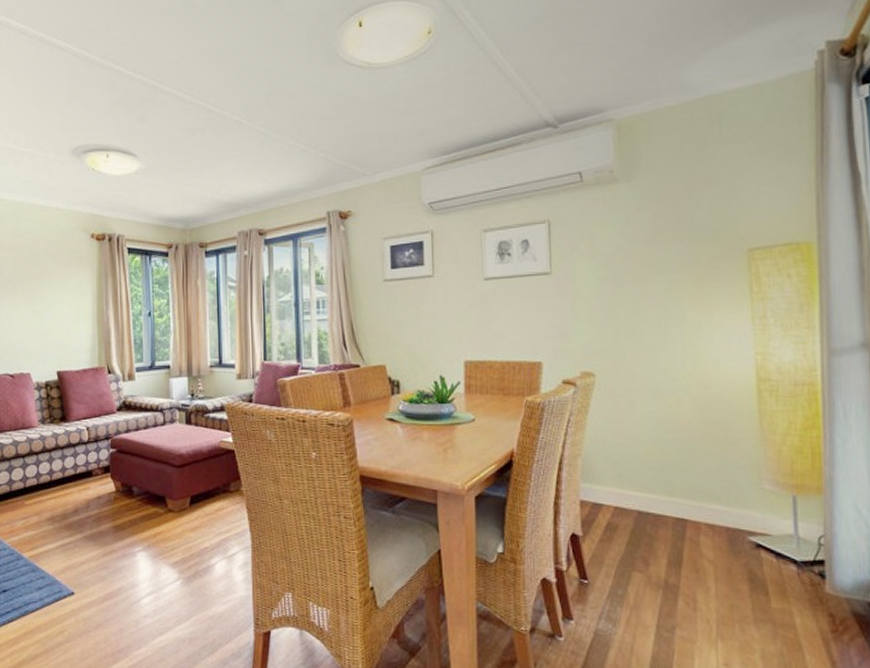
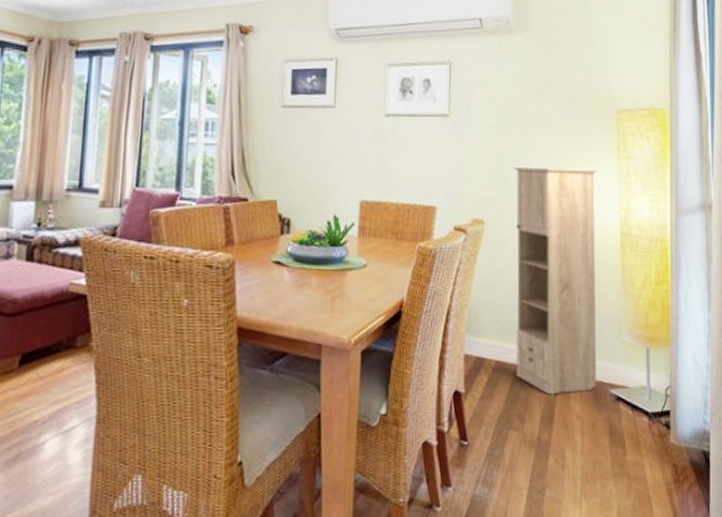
storage cabinet: none [626,314,732,540] -> present [514,167,597,395]

